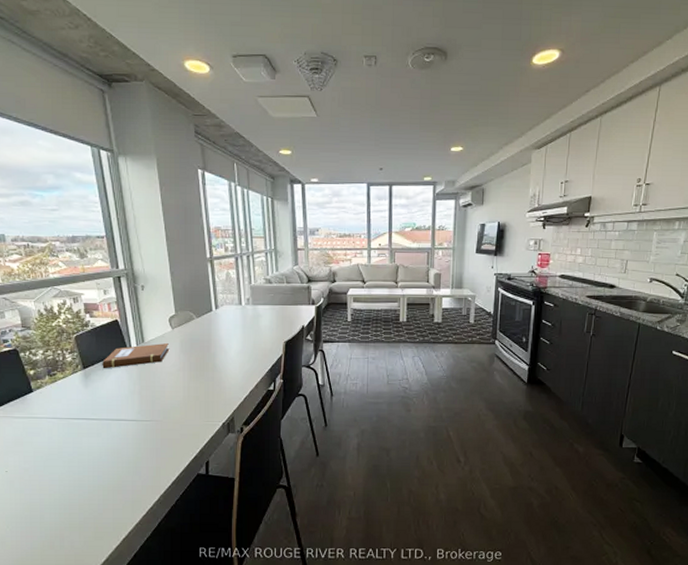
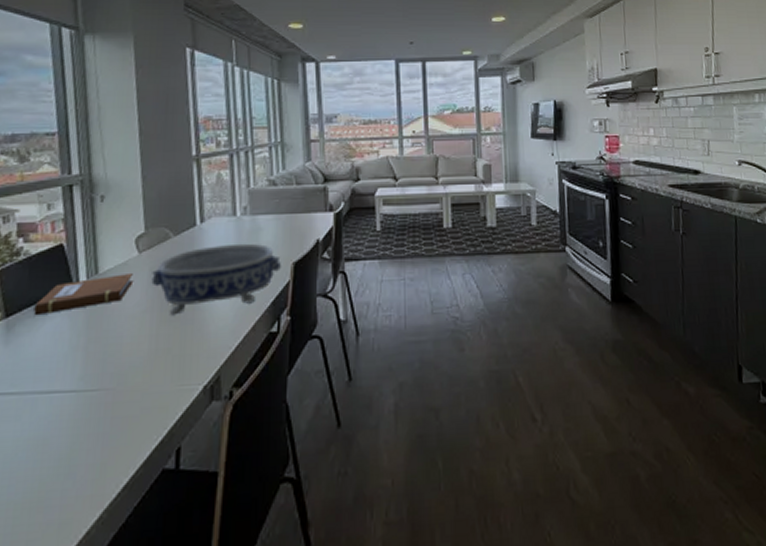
decorative bowl: none [182,325,277,374] -> present [151,243,282,316]

